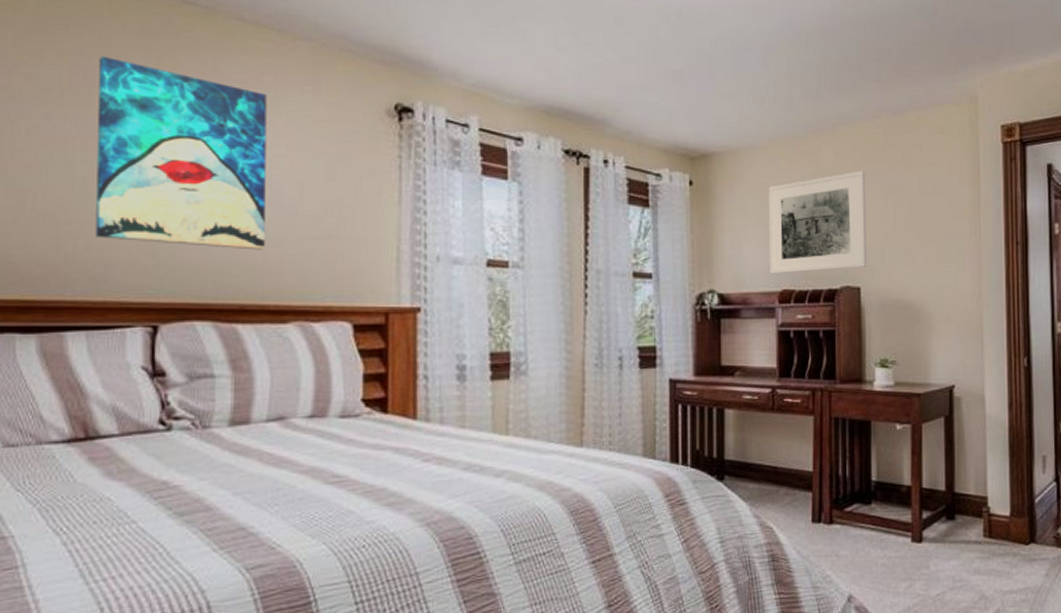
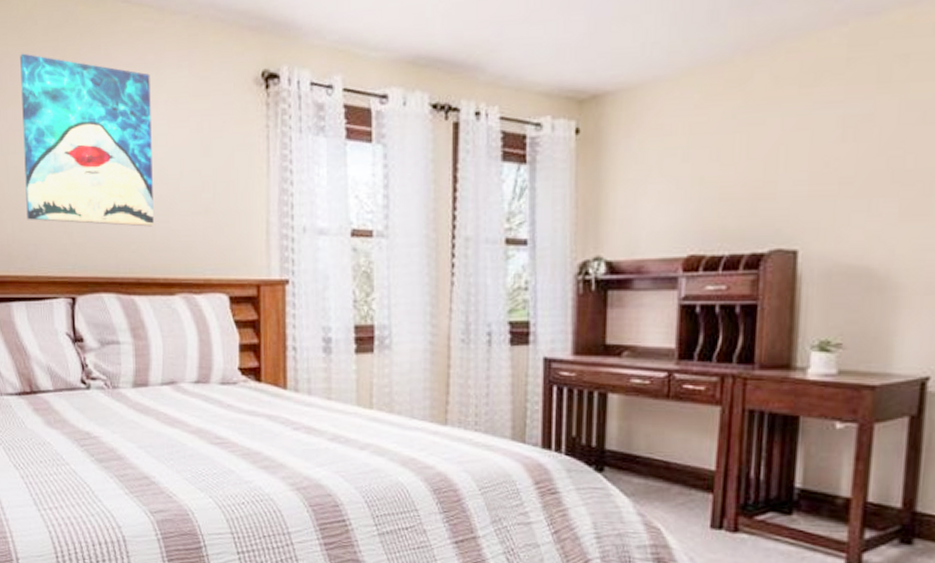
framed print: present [768,171,867,275] -> none [673,98,817,237]

